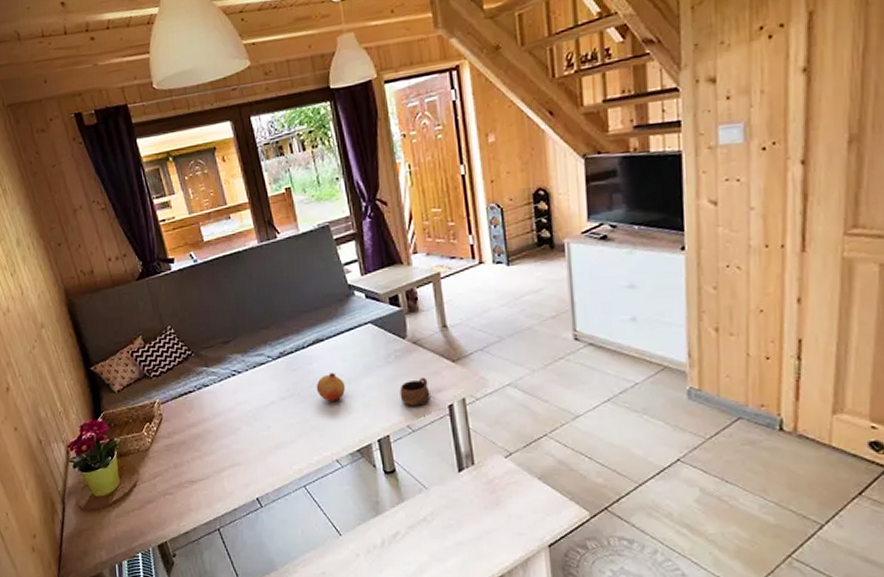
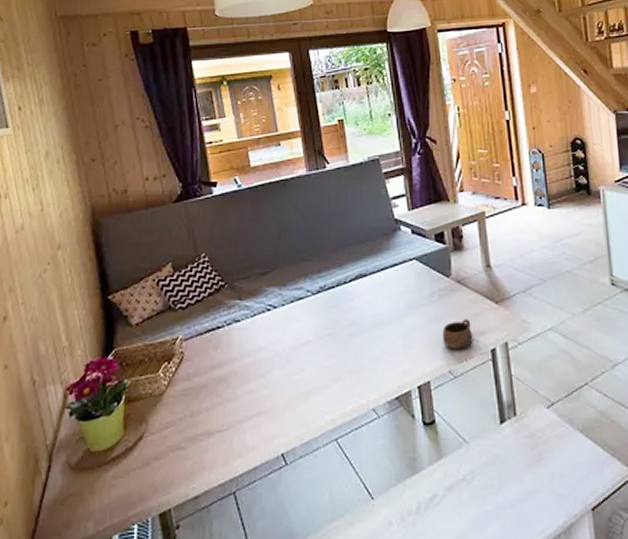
fruit: present [316,373,345,401] -> none [356,311,386,342]

